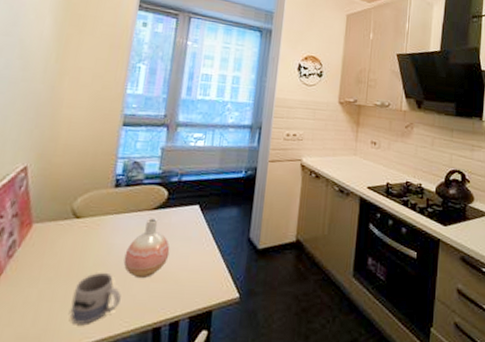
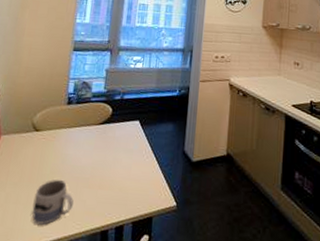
vase: present [123,218,170,279] -> none [75,132,115,186]

